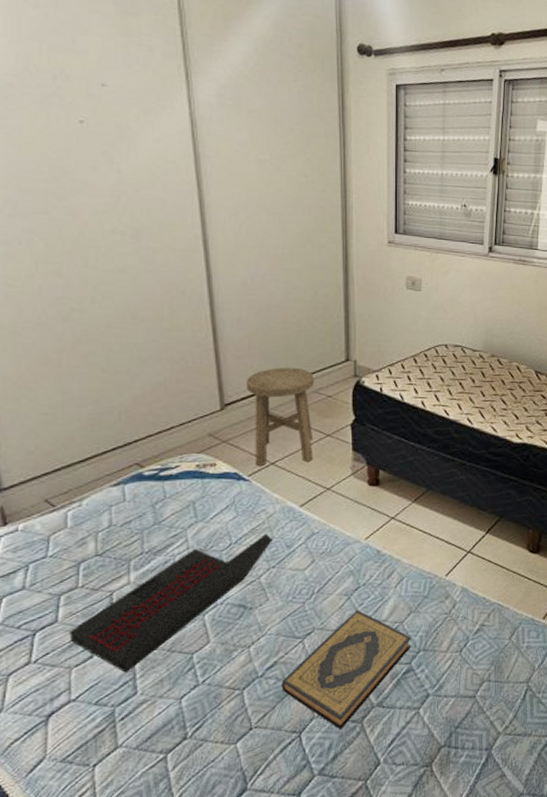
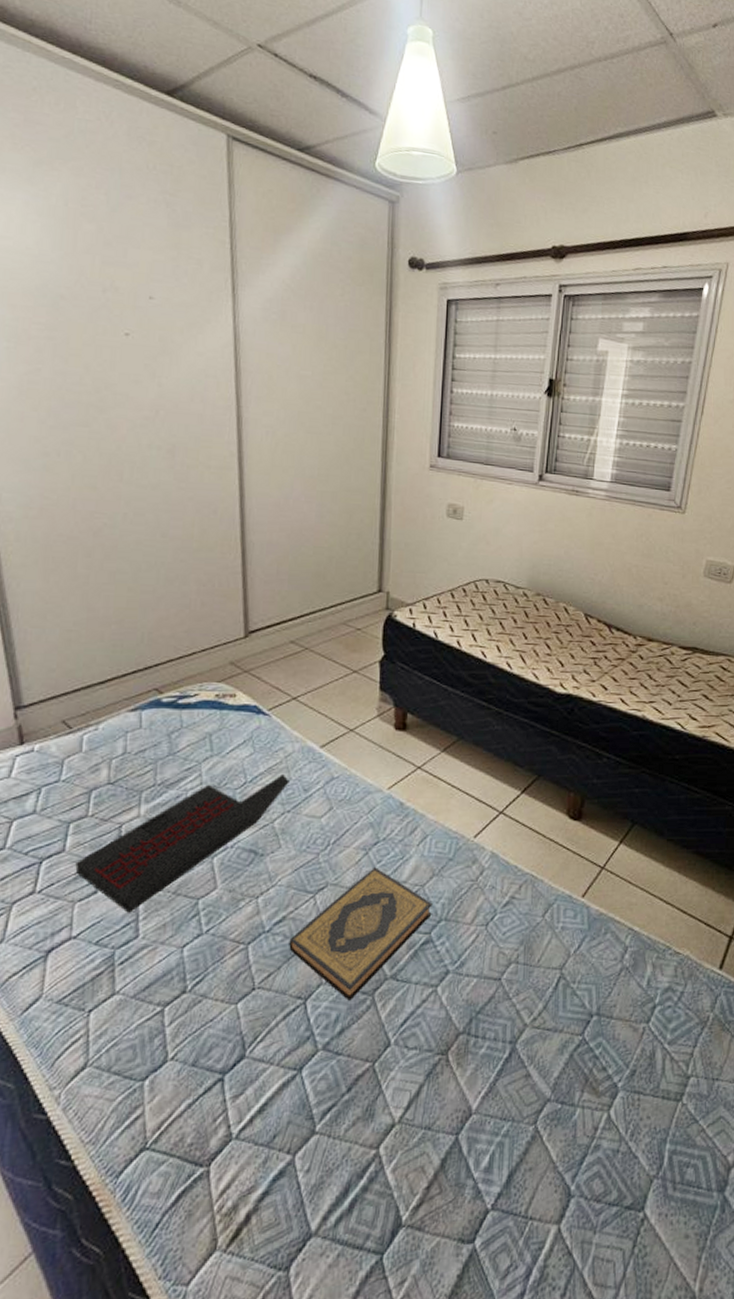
stool: present [246,367,315,467] -> none [272,595,344,701]

